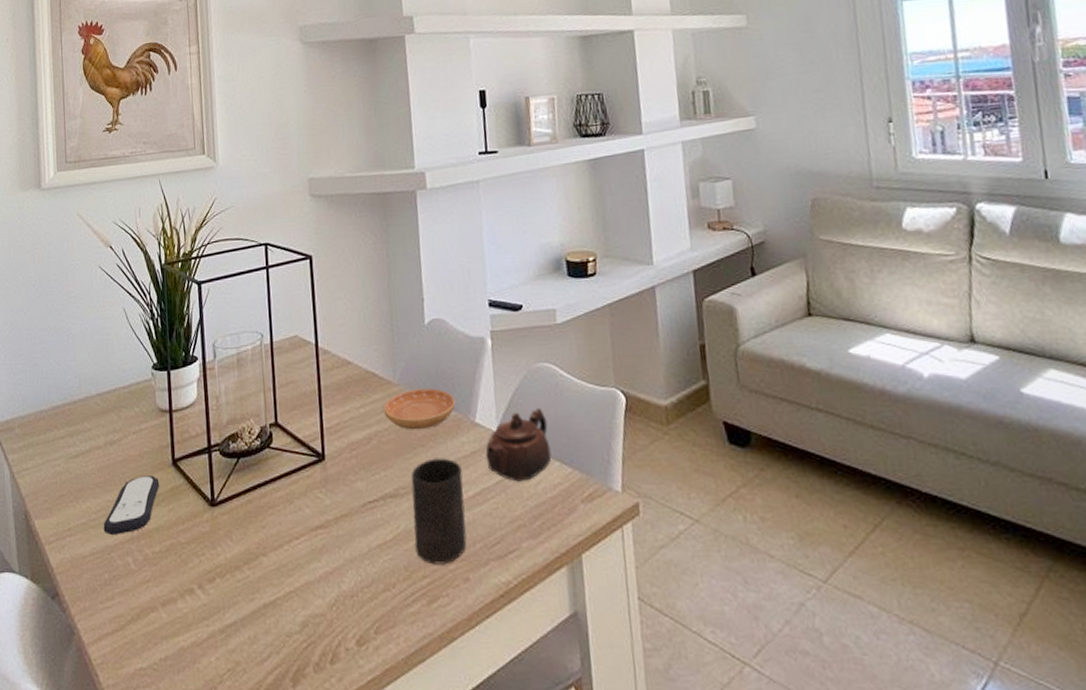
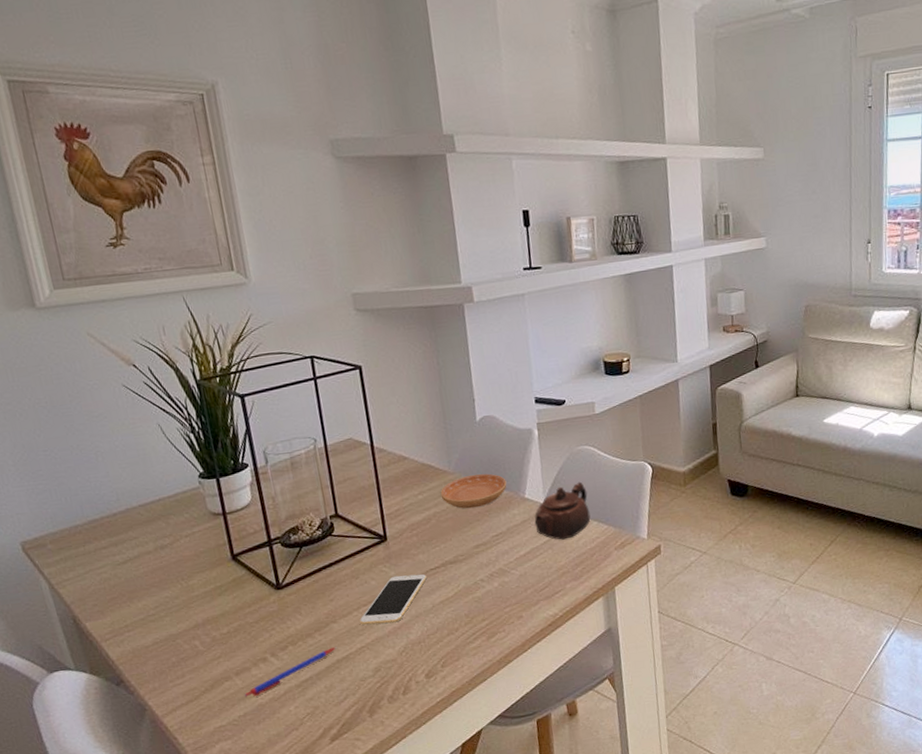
remote control: present [103,475,160,535] -> none [163,570,221,625]
pen: none [167,587,265,638] -> present [244,647,337,697]
smartphone: none [289,505,364,566] -> present [359,574,427,626]
cup: present [411,458,467,565] -> none [468,528,520,610]

